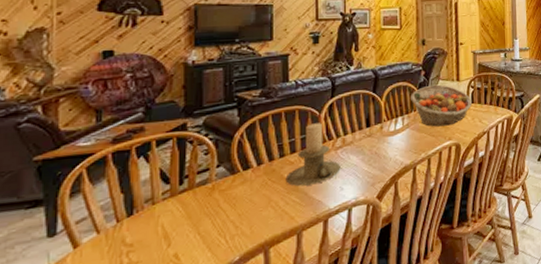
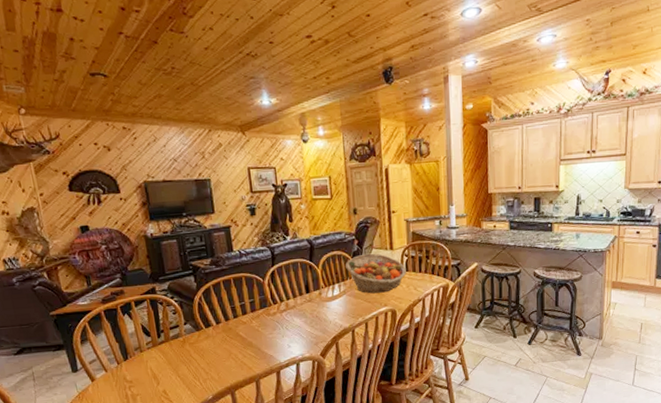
candle holder: present [285,123,341,187] -> none [241,288,287,343]

